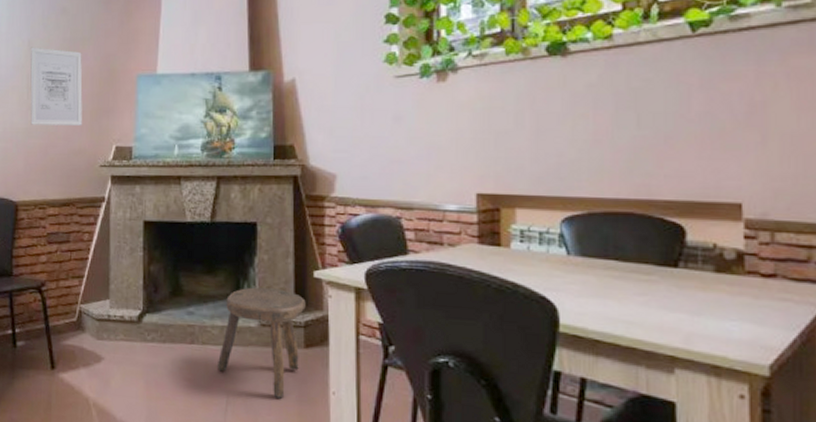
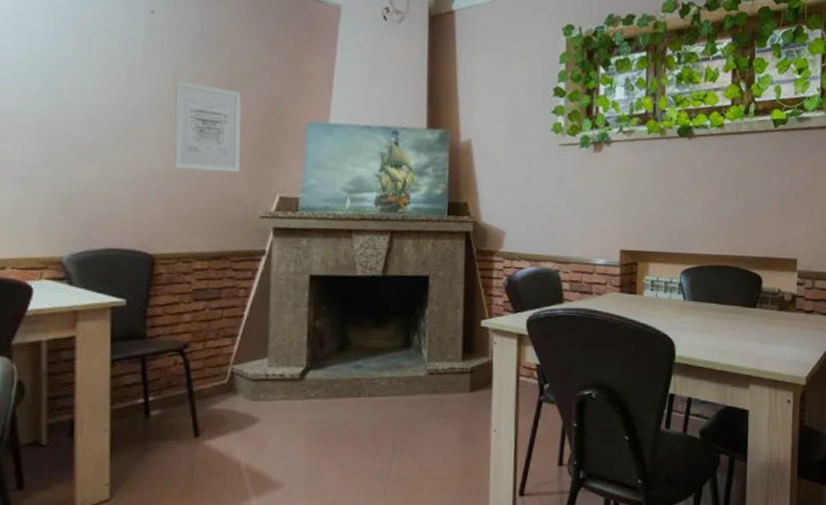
stool: present [216,287,306,399] -> none [383,338,473,441]

